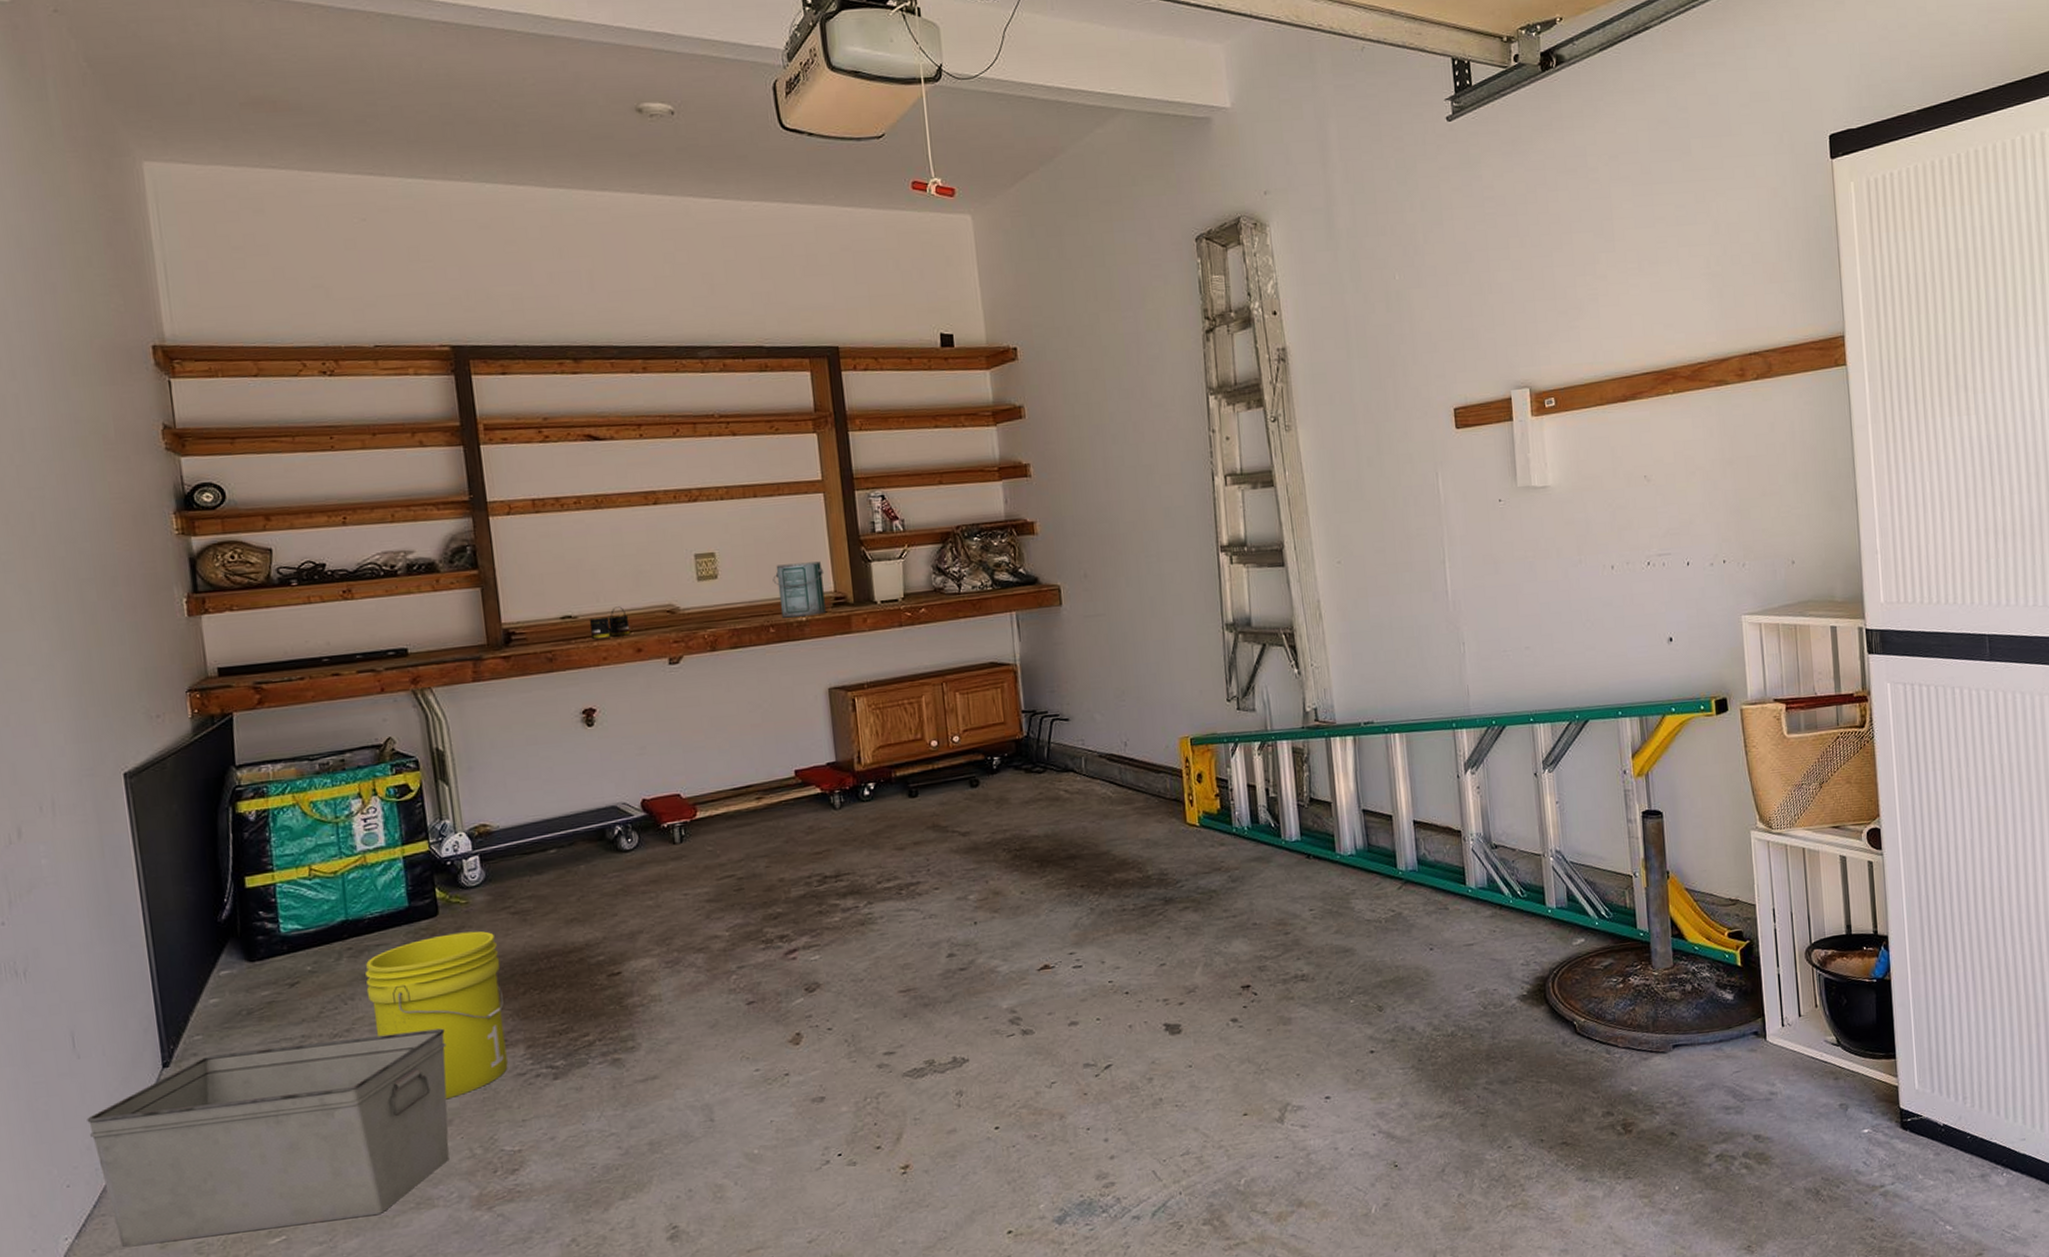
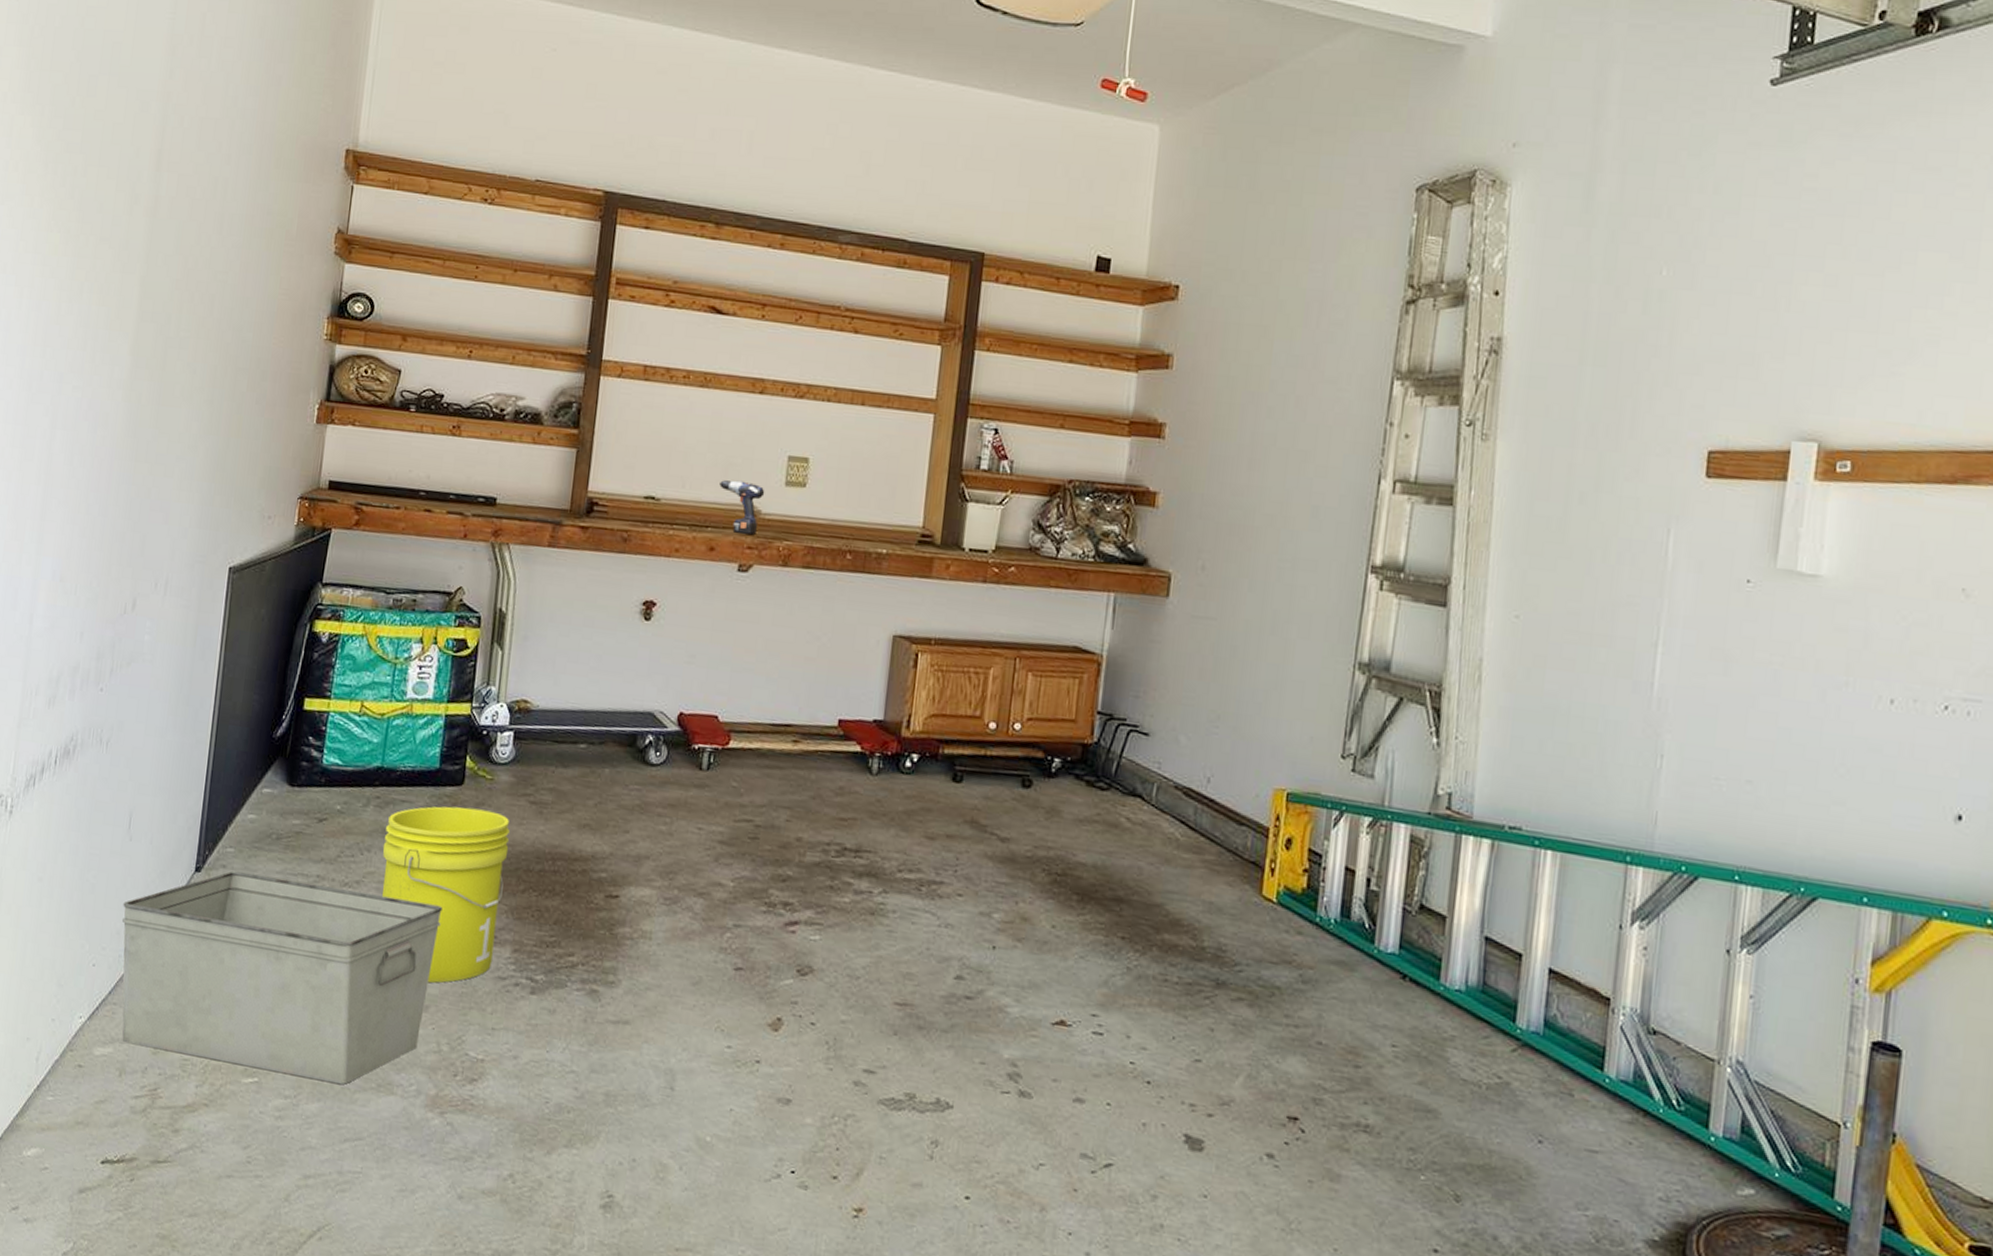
paint can: present [590,606,631,639] -> none [668,496,710,530]
power drill: none [633,584,680,631] -> present [720,480,765,535]
paint can: present [772,561,826,618] -> none [861,485,917,551]

